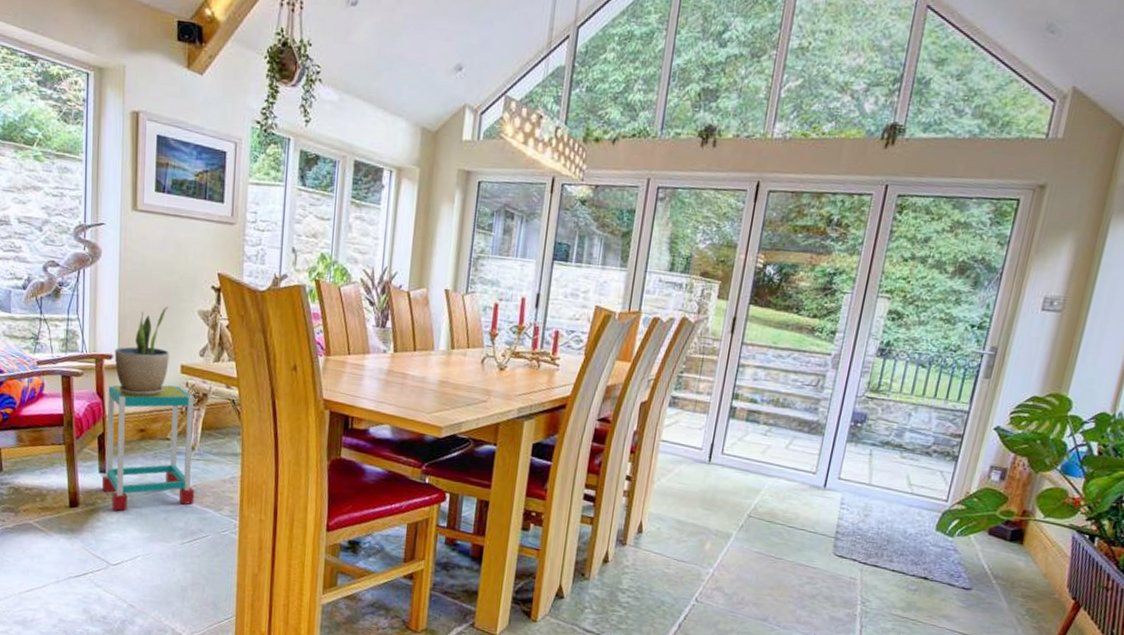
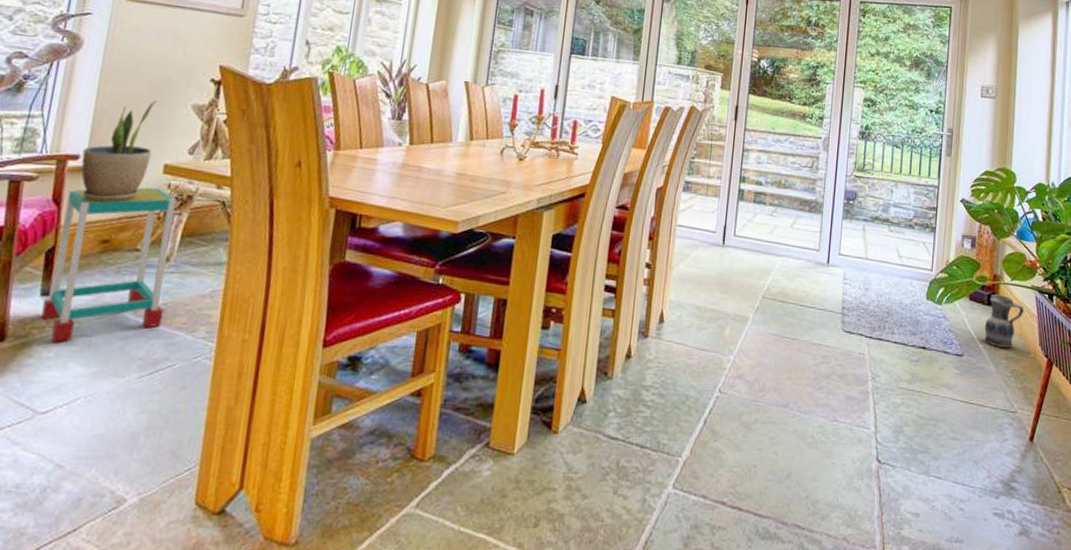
ceramic jug: none [1000,530,1056,586] -> present [984,294,1024,347]

